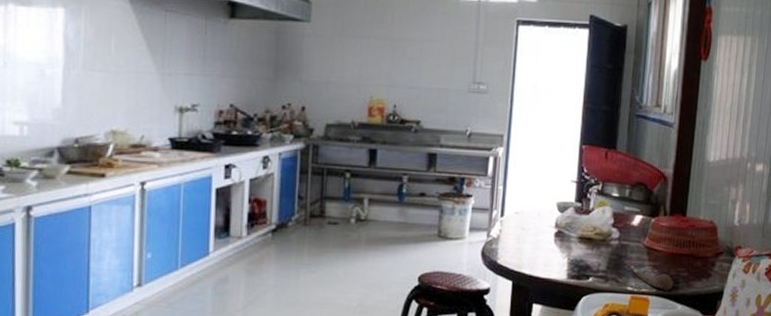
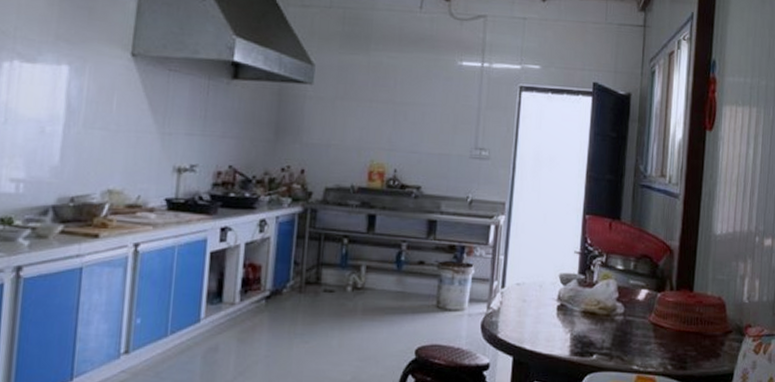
spoon: present [624,261,673,290] -> none [629,337,681,370]

